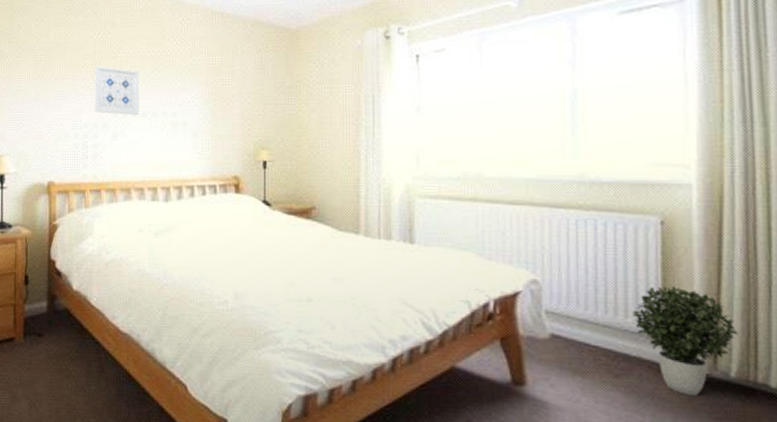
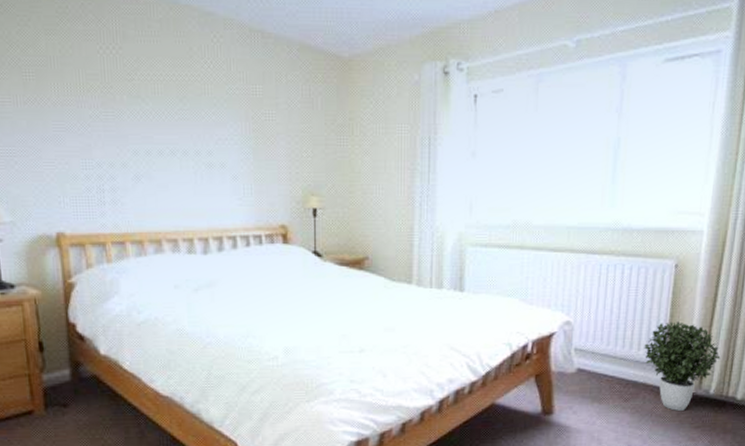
wall art: present [94,65,140,115] -> none [105,89,167,153]

